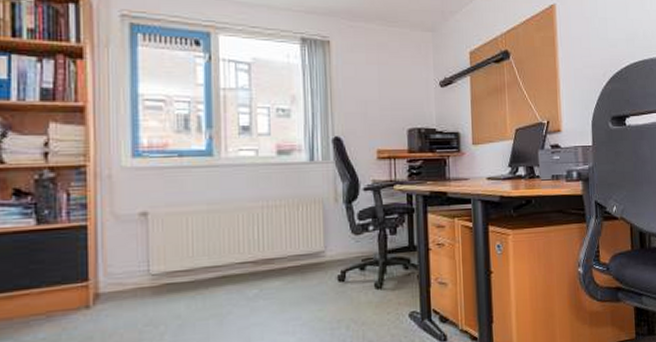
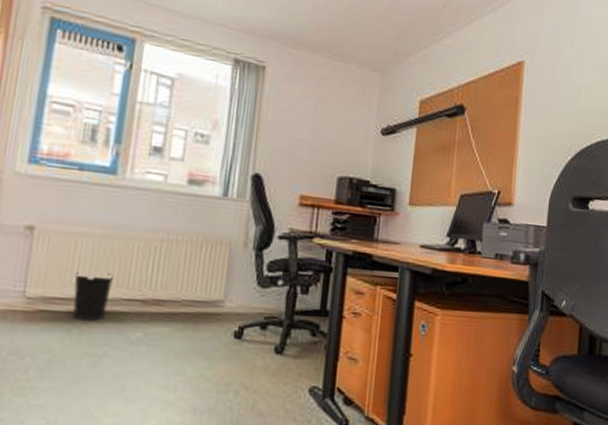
wastebasket: none [190,243,225,287] -> present [72,272,113,321]

